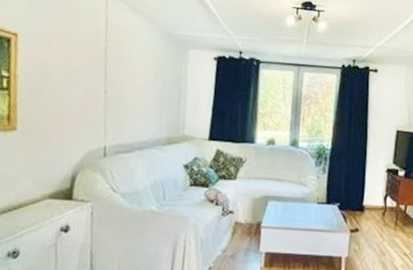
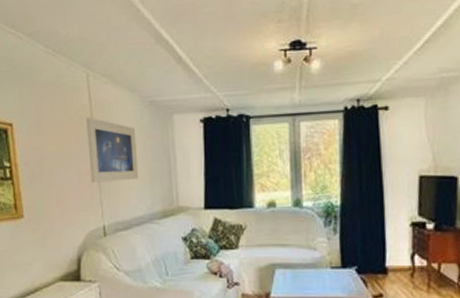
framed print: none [97,39,150,105] -> present [87,117,139,183]

